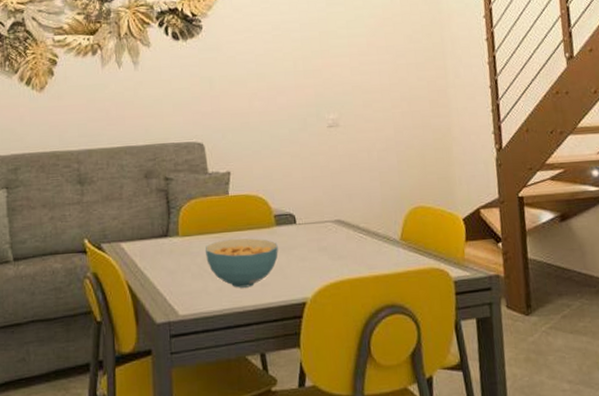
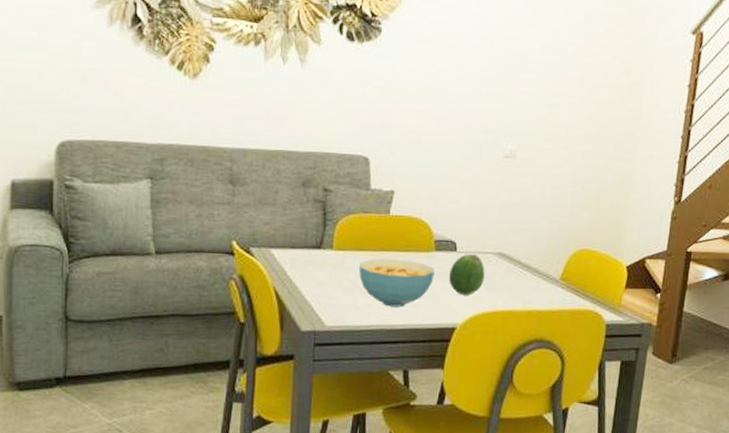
fruit: none [292,225,327,268] -> present [448,254,485,295]

